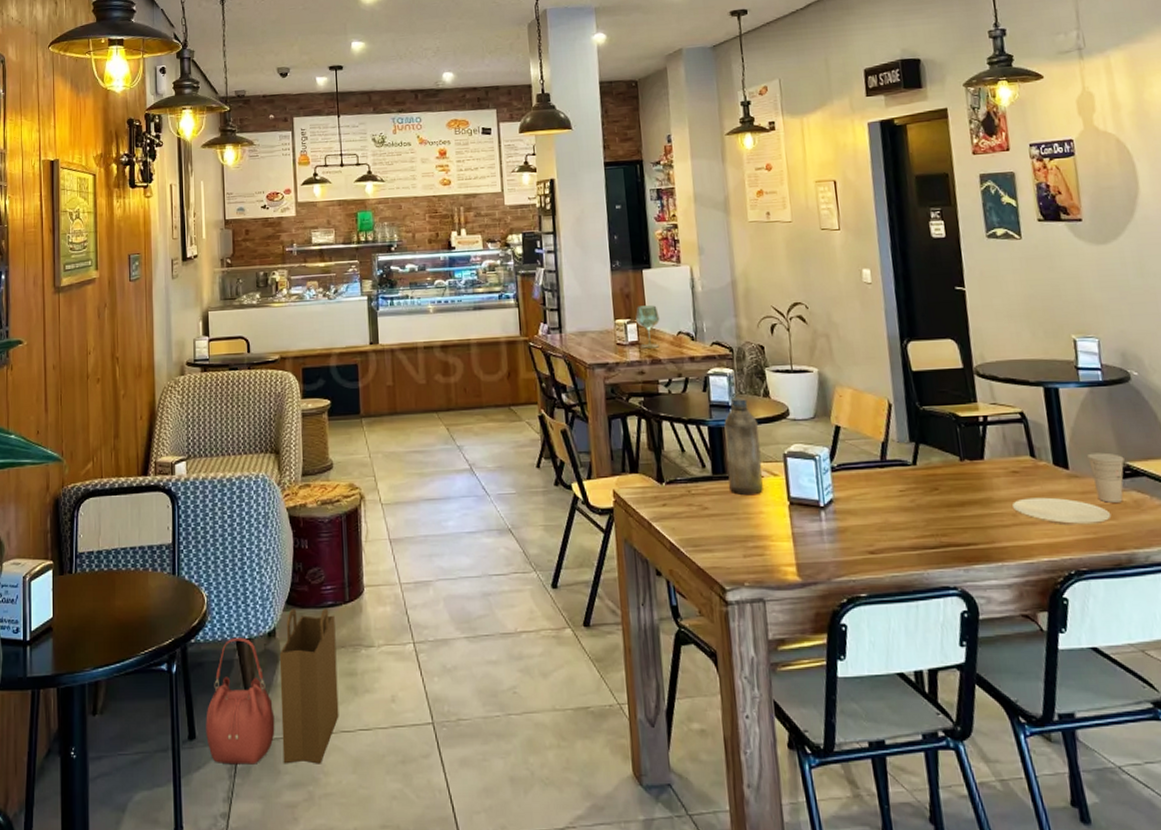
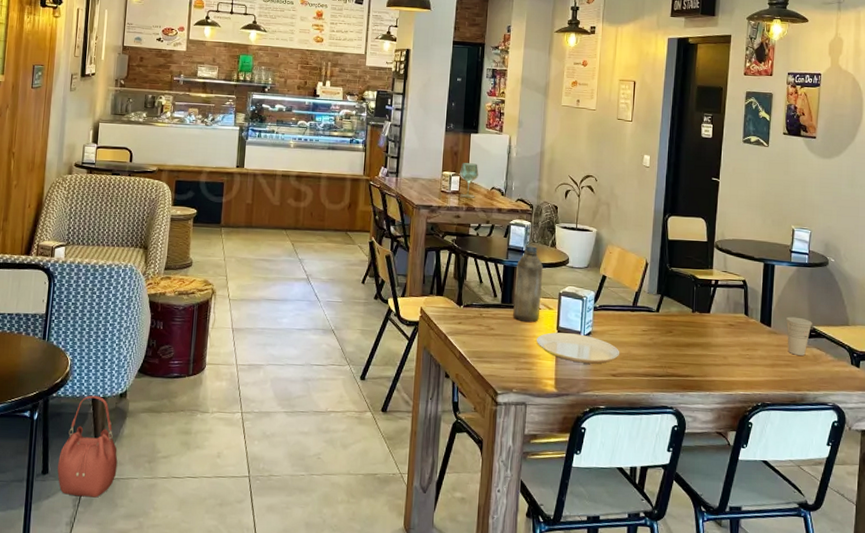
shopping bag: present [279,609,339,764] -> none [120,376,178,501]
plate: none [763,503,875,541] -> present [536,332,620,364]
plate: present [1012,497,1112,526] -> none [725,345,795,370]

